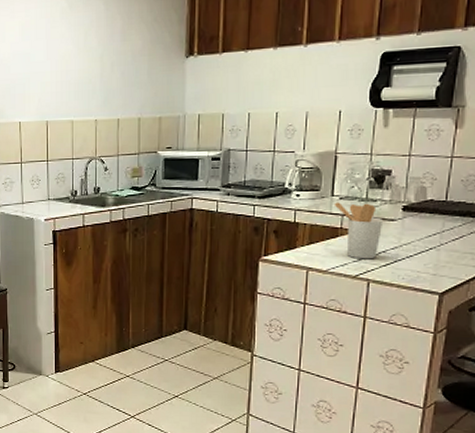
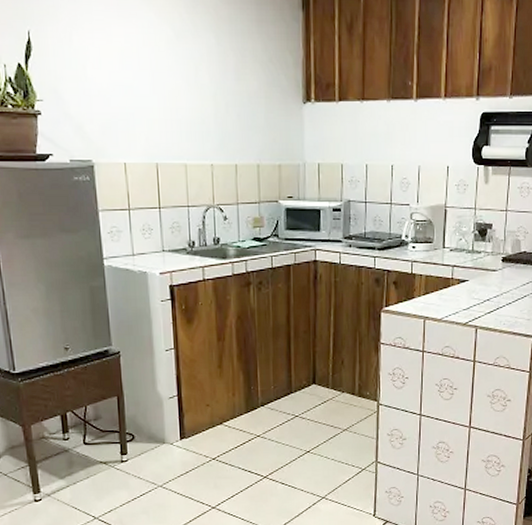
utensil holder: present [334,202,383,259] -> none [445,254,486,308]

